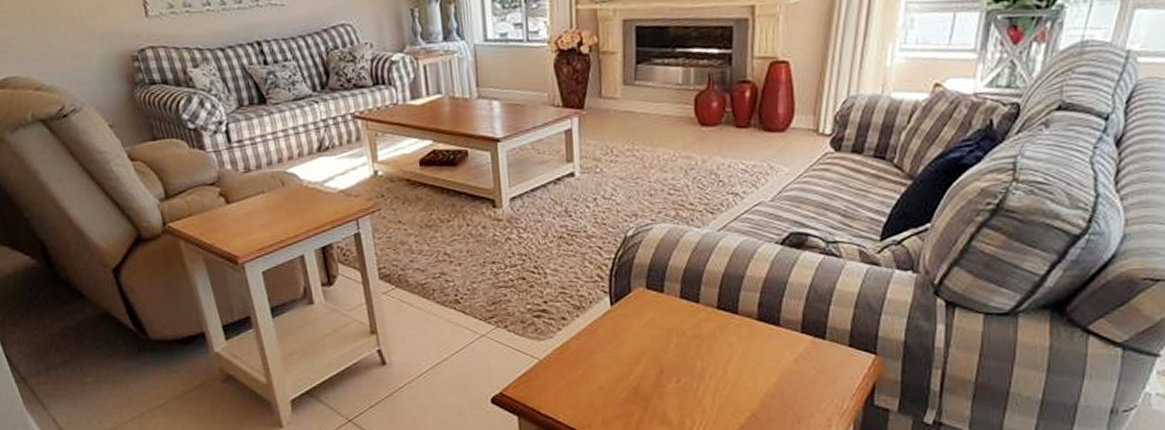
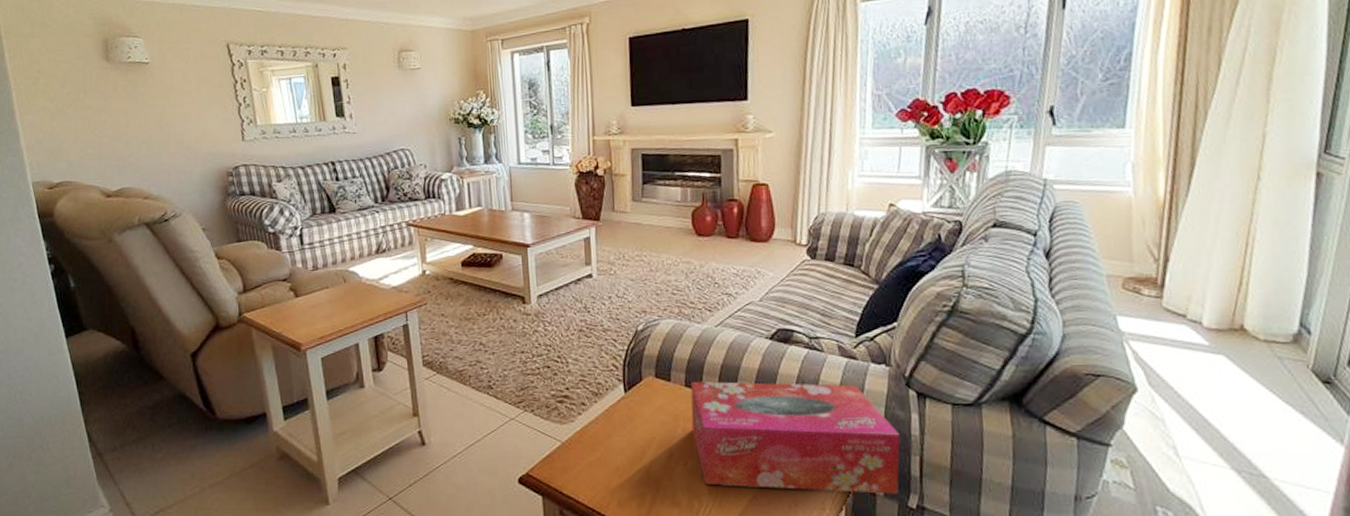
tissue box: none [686,292,922,410] -> present [690,381,901,494]

